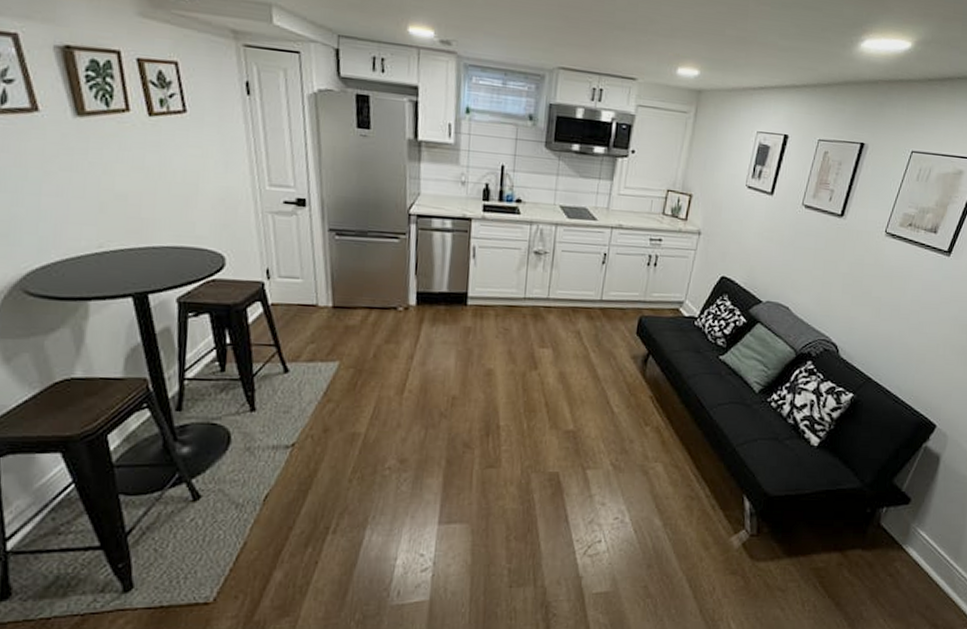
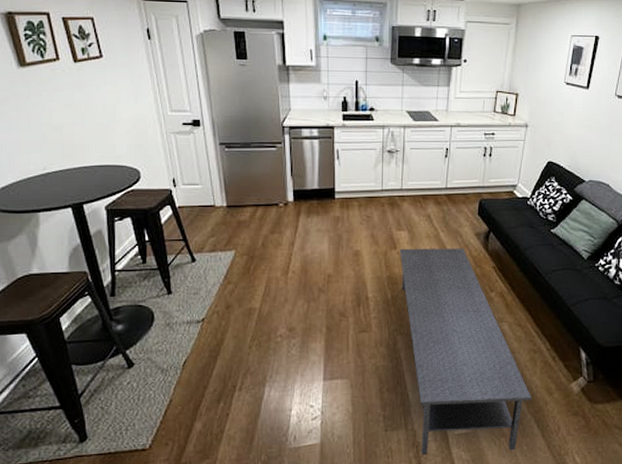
coffee table: none [540,369,685,617] -> present [399,248,531,455]

